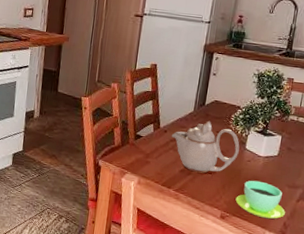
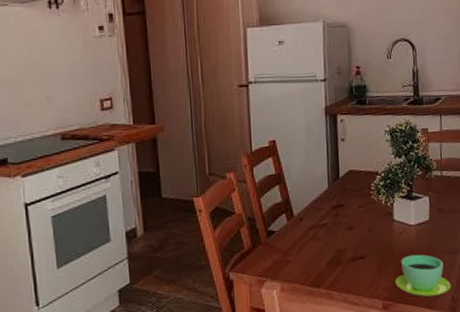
teapot: present [171,120,240,173] -> none [308,195,388,261]

